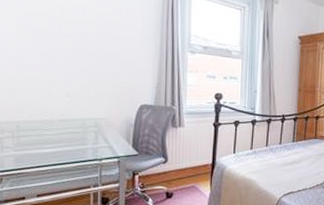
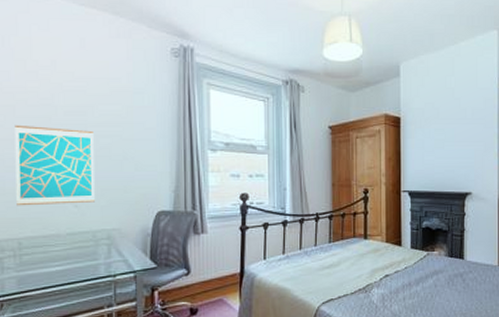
wall art: none [14,19,85,94] -> present [14,124,95,206]

